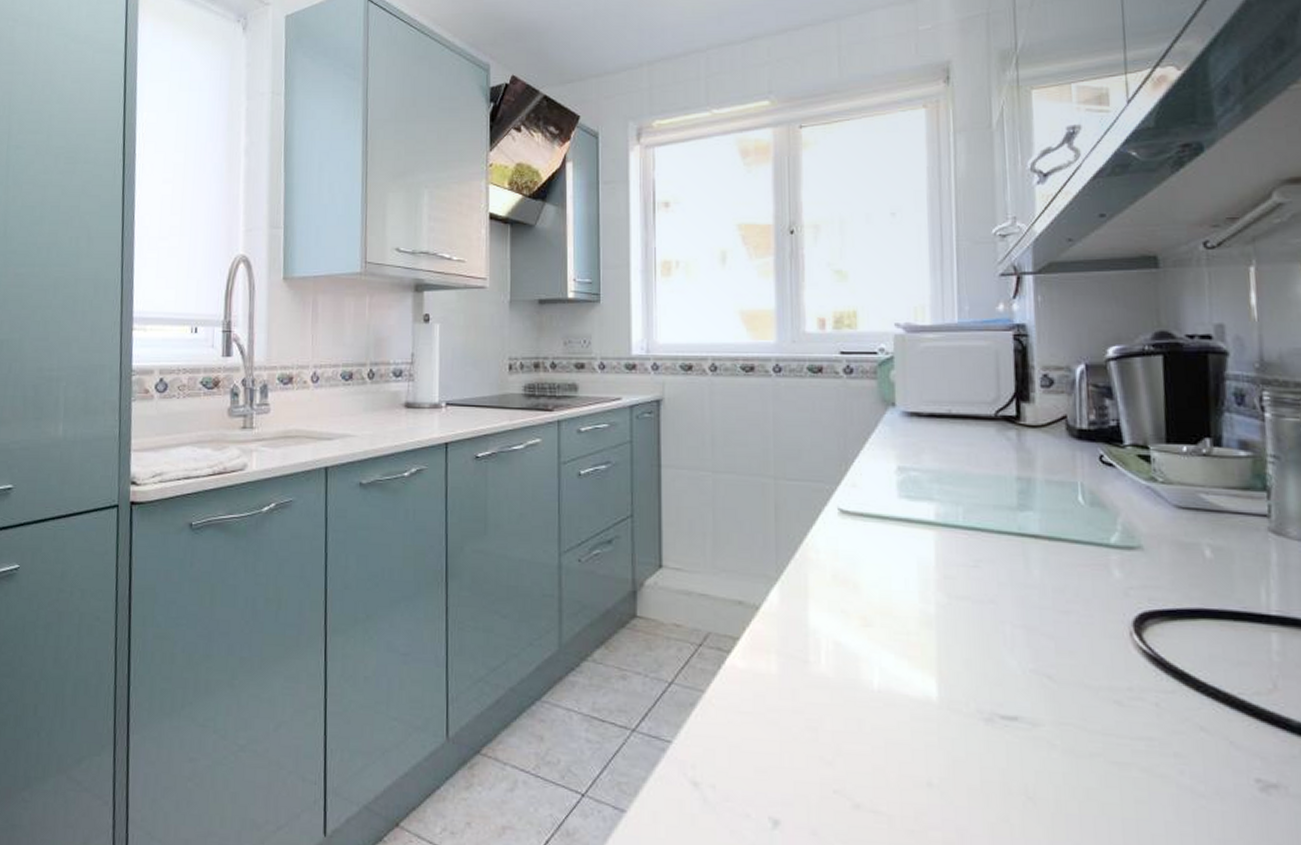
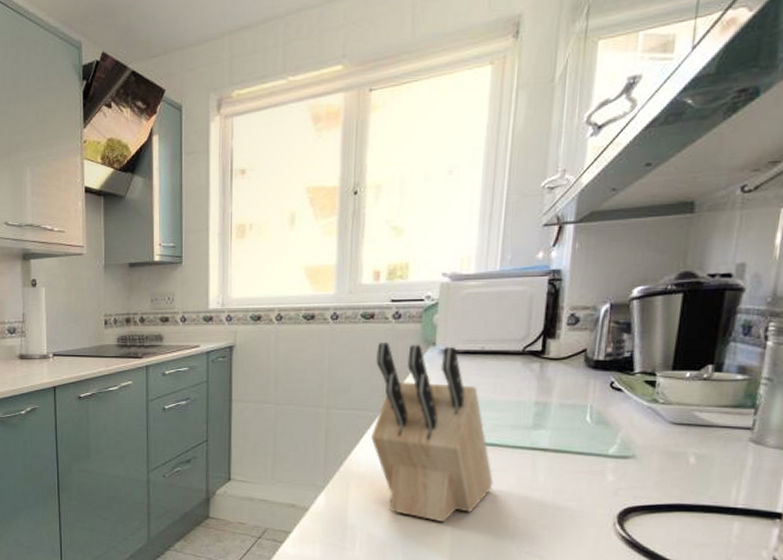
knife block: none [828,401,980,628] -> present [371,343,493,523]

